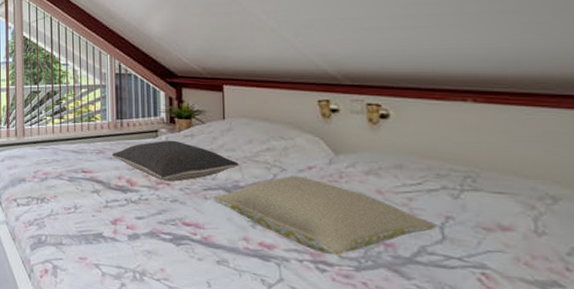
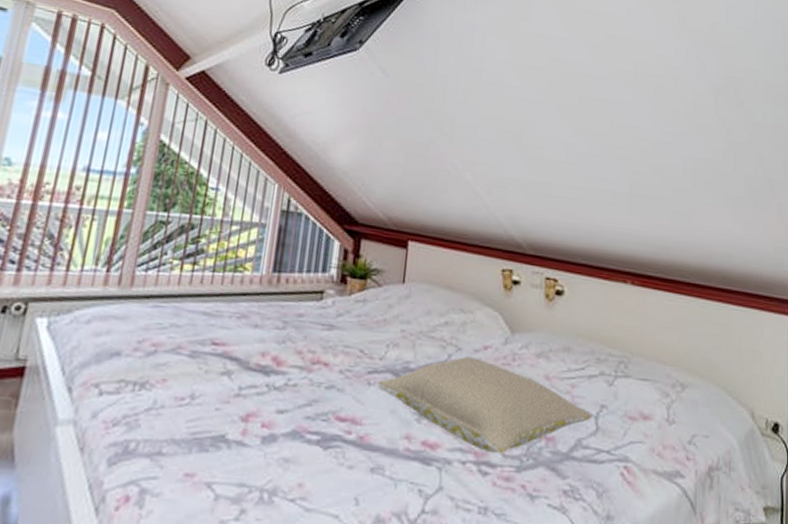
pillow: present [111,140,240,182] -> none [257,304,414,361]

